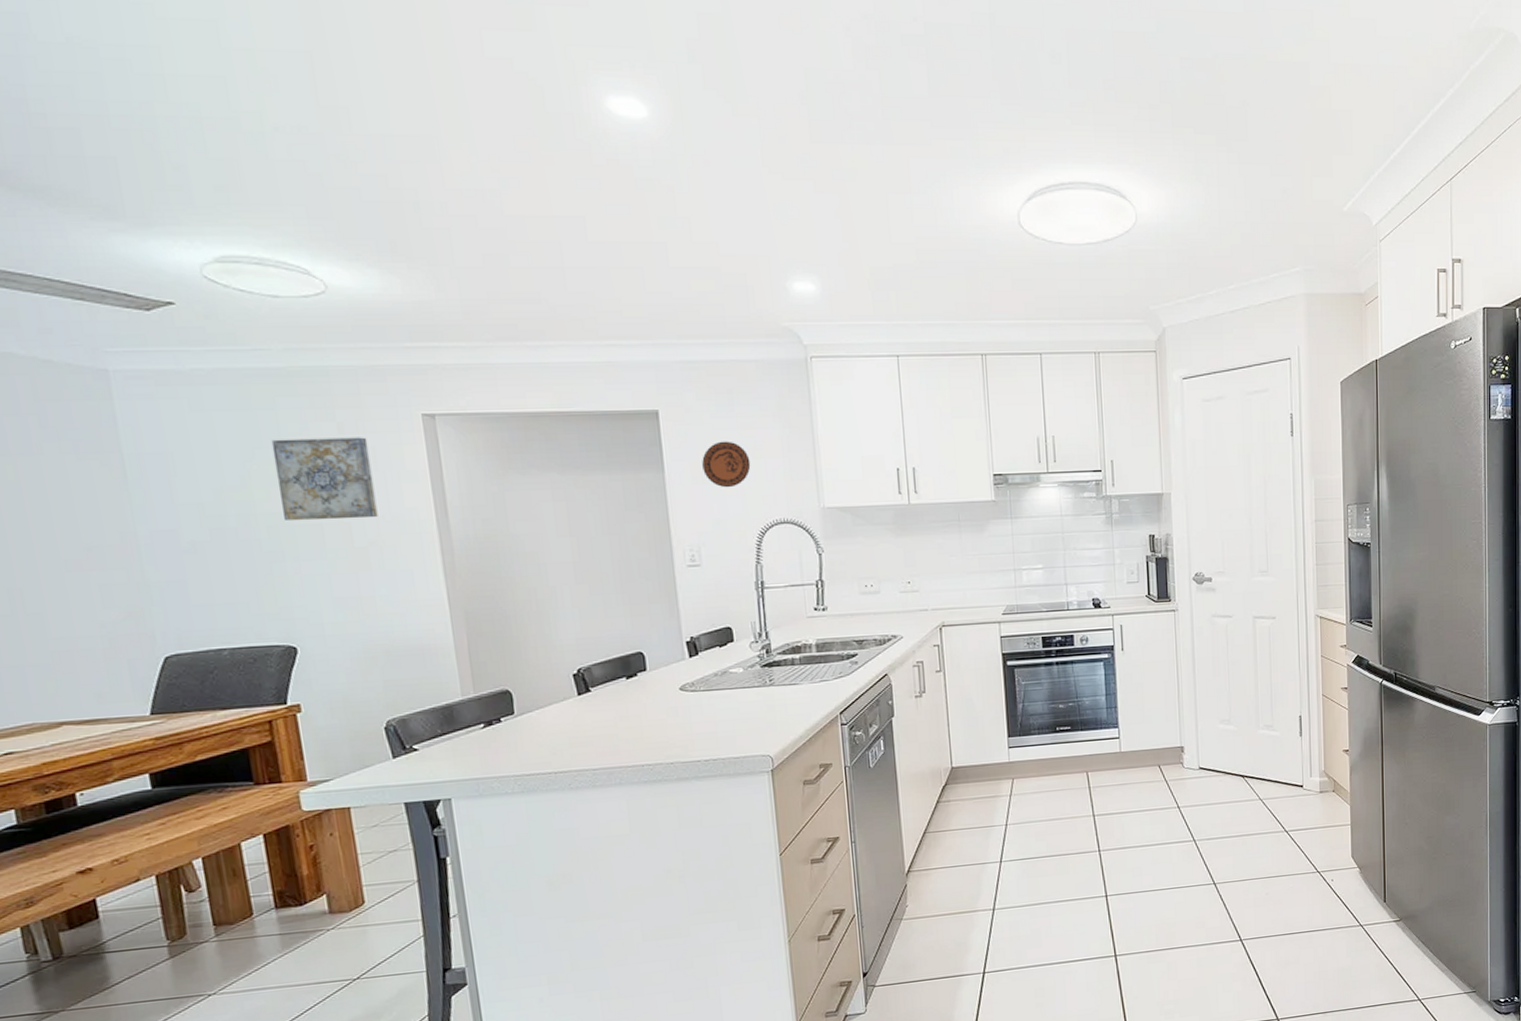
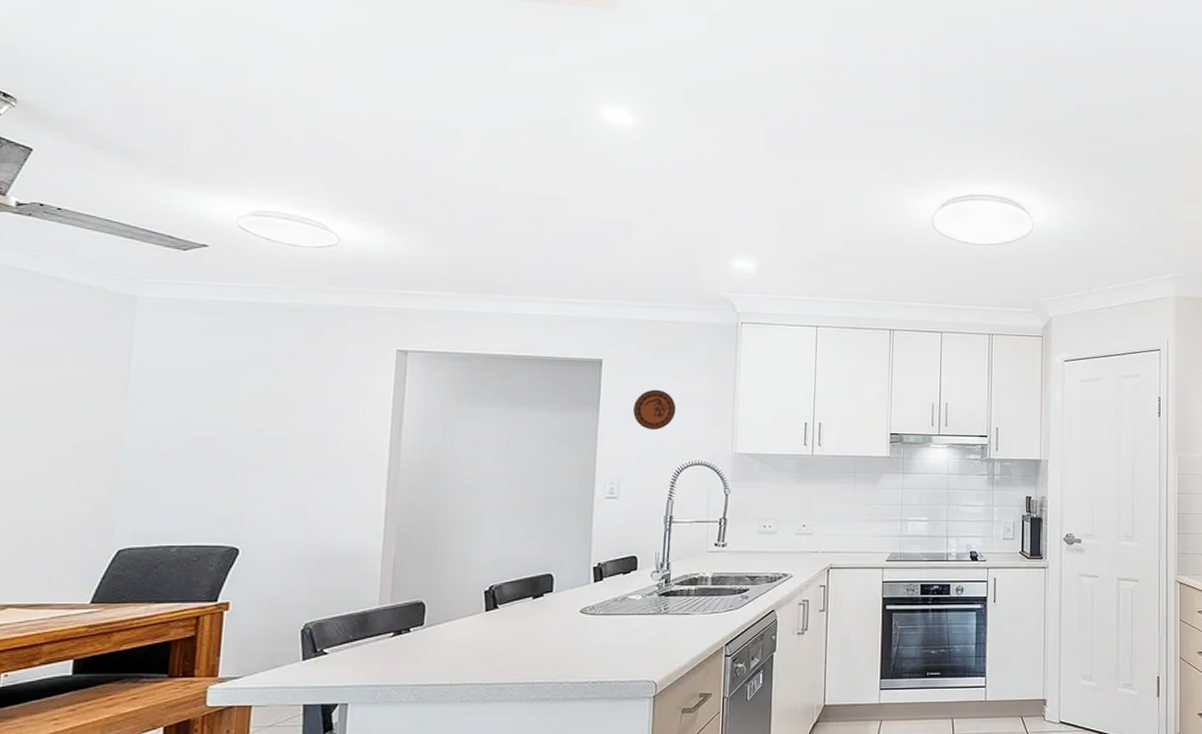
wall art: present [271,437,378,522] -> none [257,363,345,437]

